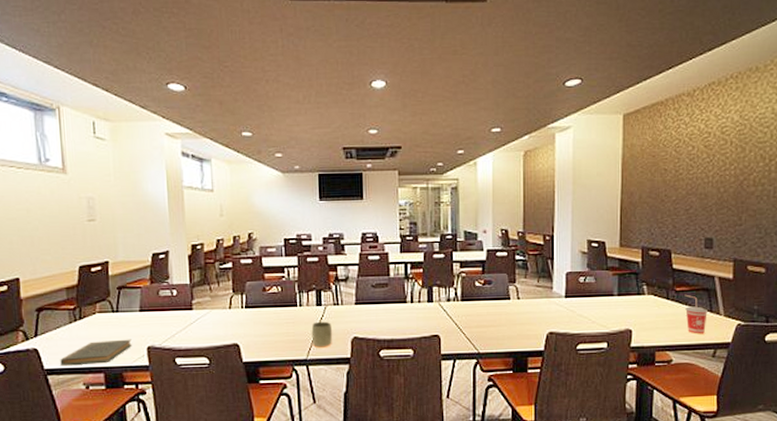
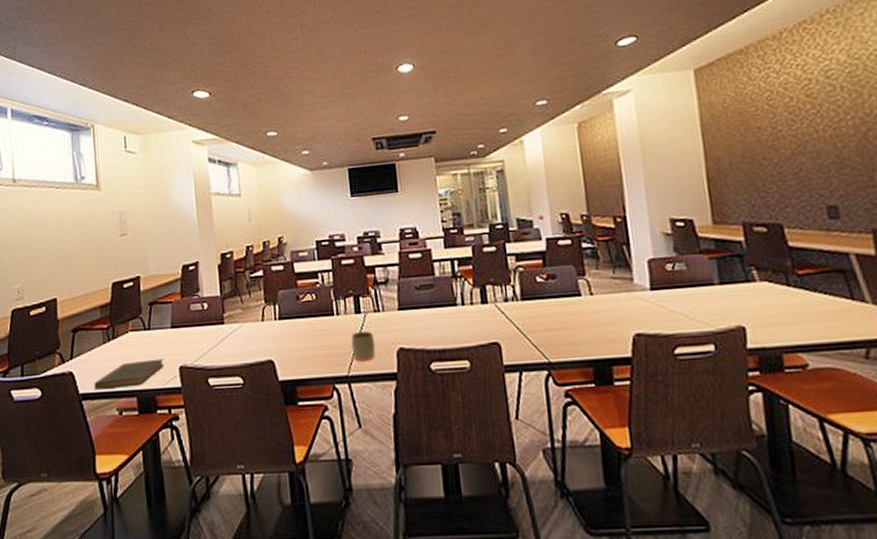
beverage cup: present [684,294,709,334] -> none [810,278,849,330]

